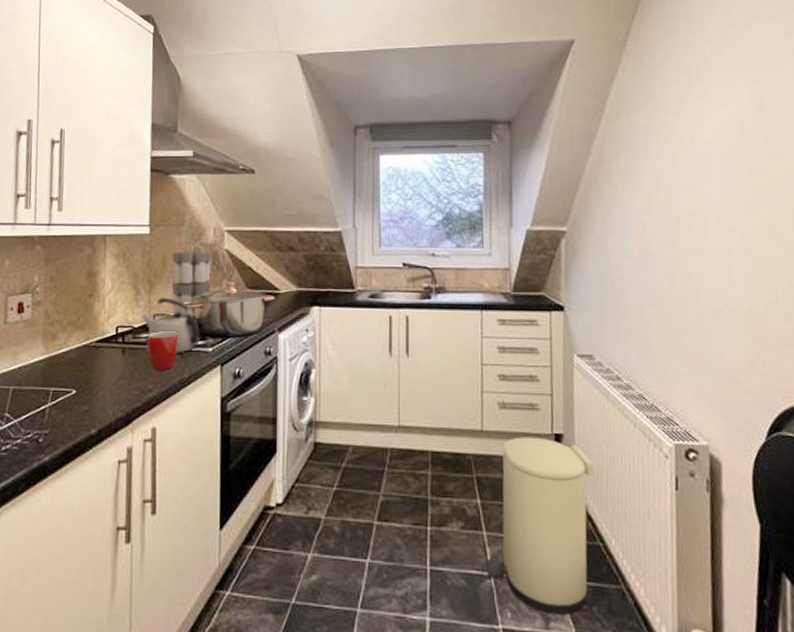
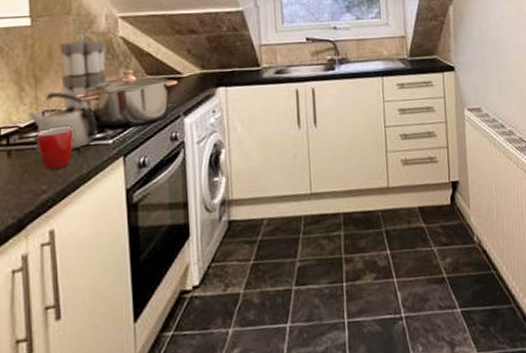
pedal bin: present [485,437,594,615] -> none [397,186,486,341]

